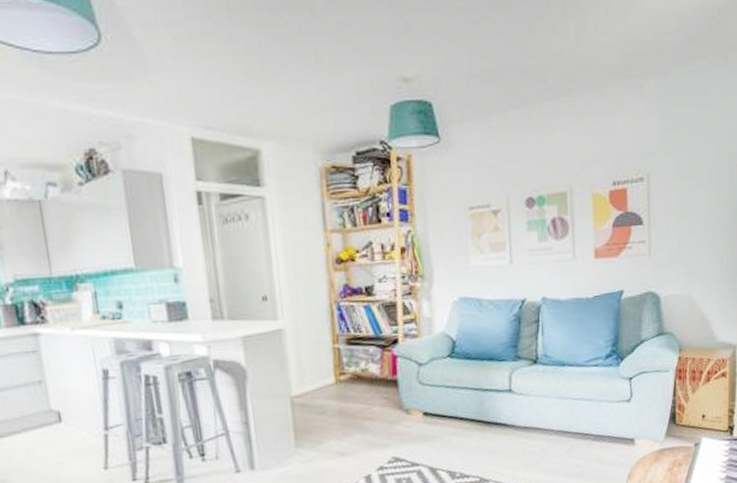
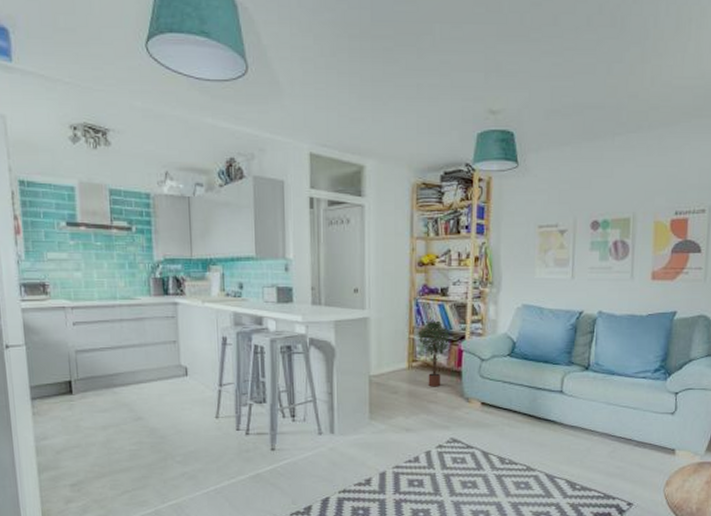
potted tree: none [343,324,382,402] -> present [418,320,451,387]

